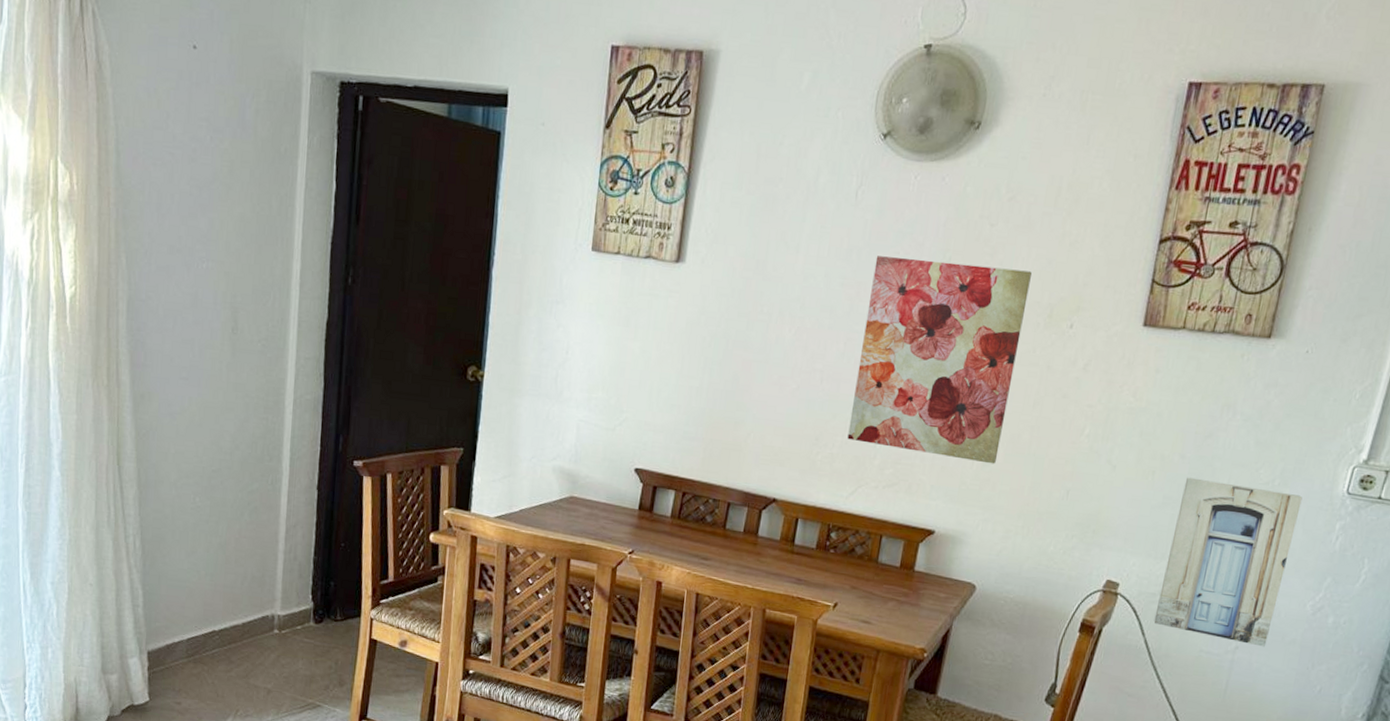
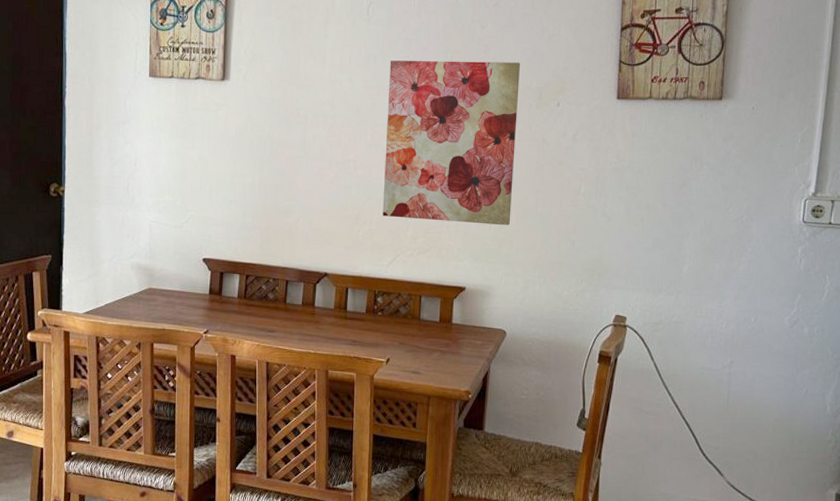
wall art: present [1154,477,1303,647] -> none [660,221,767,359]

